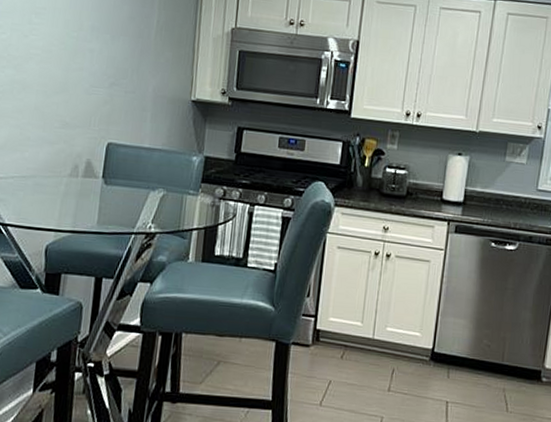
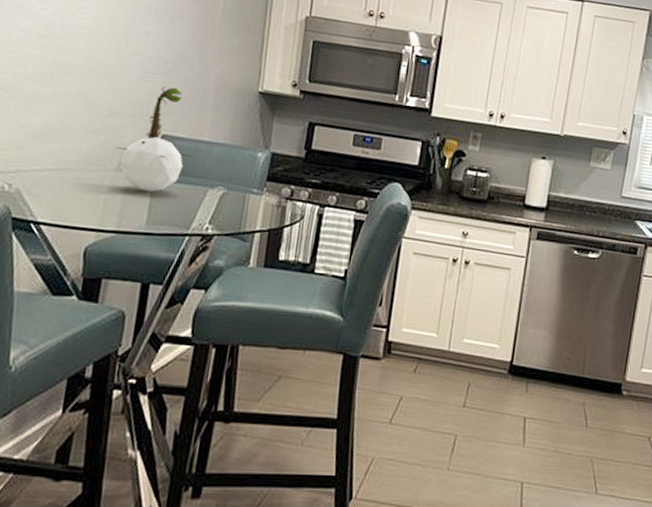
plant: none [69,98,134,195] -> present [116,86,192,192]

